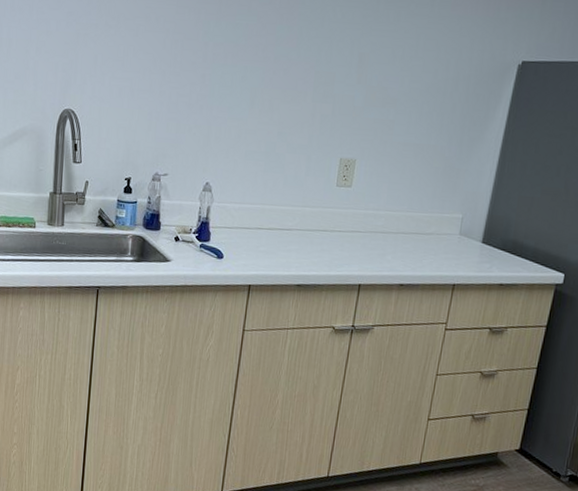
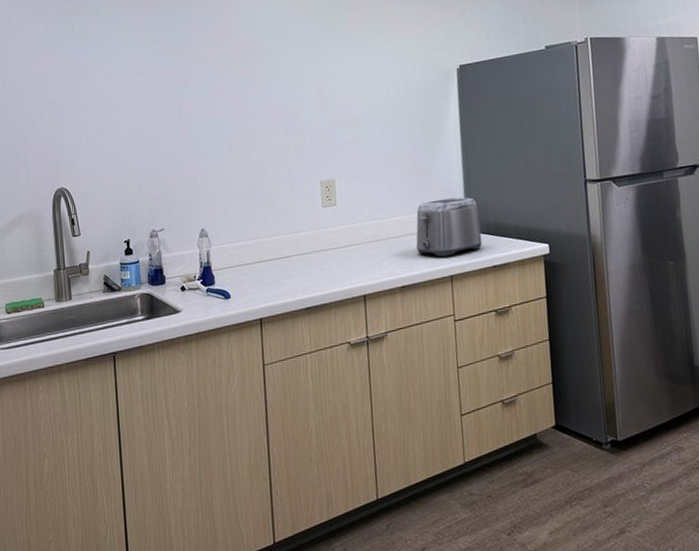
toaster: none [425,203,500,264] -> present [416,197,483,257]

